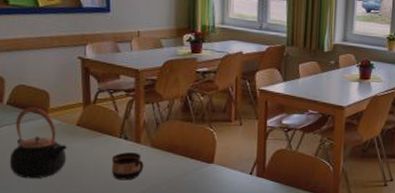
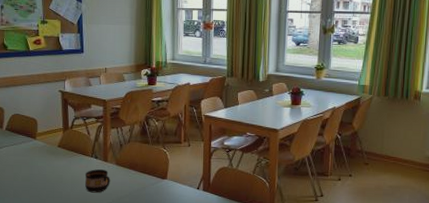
teapot: present [9,107,67,179] -> none [7,132,51,191]

